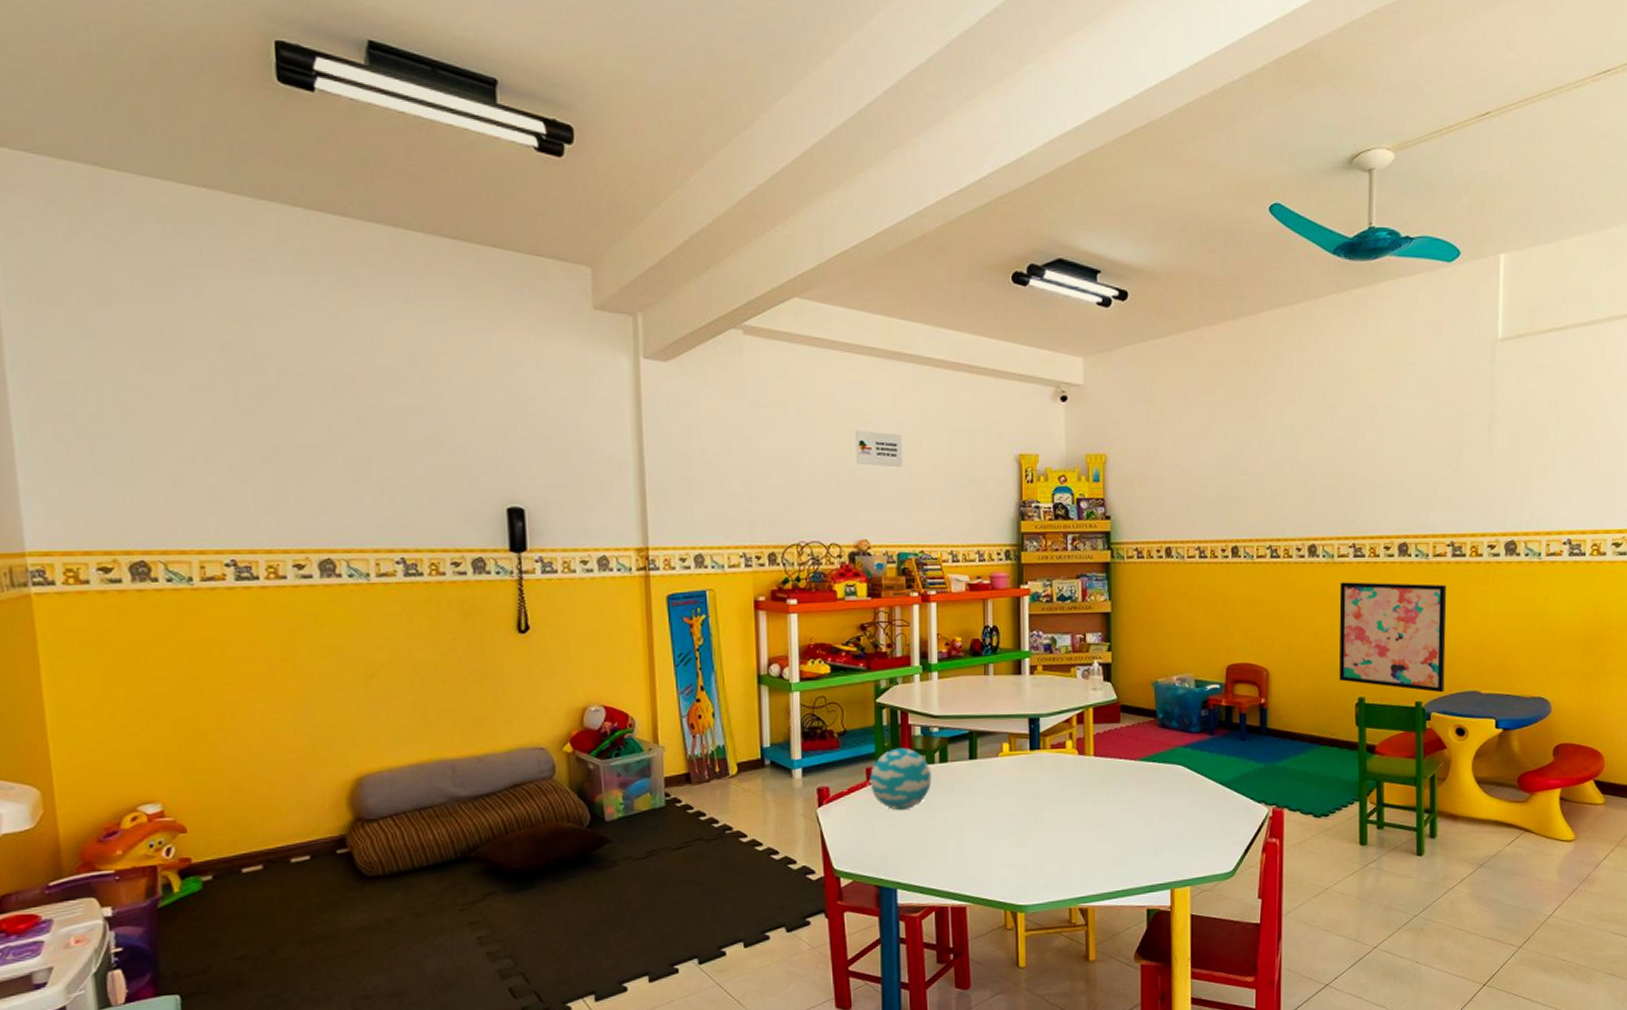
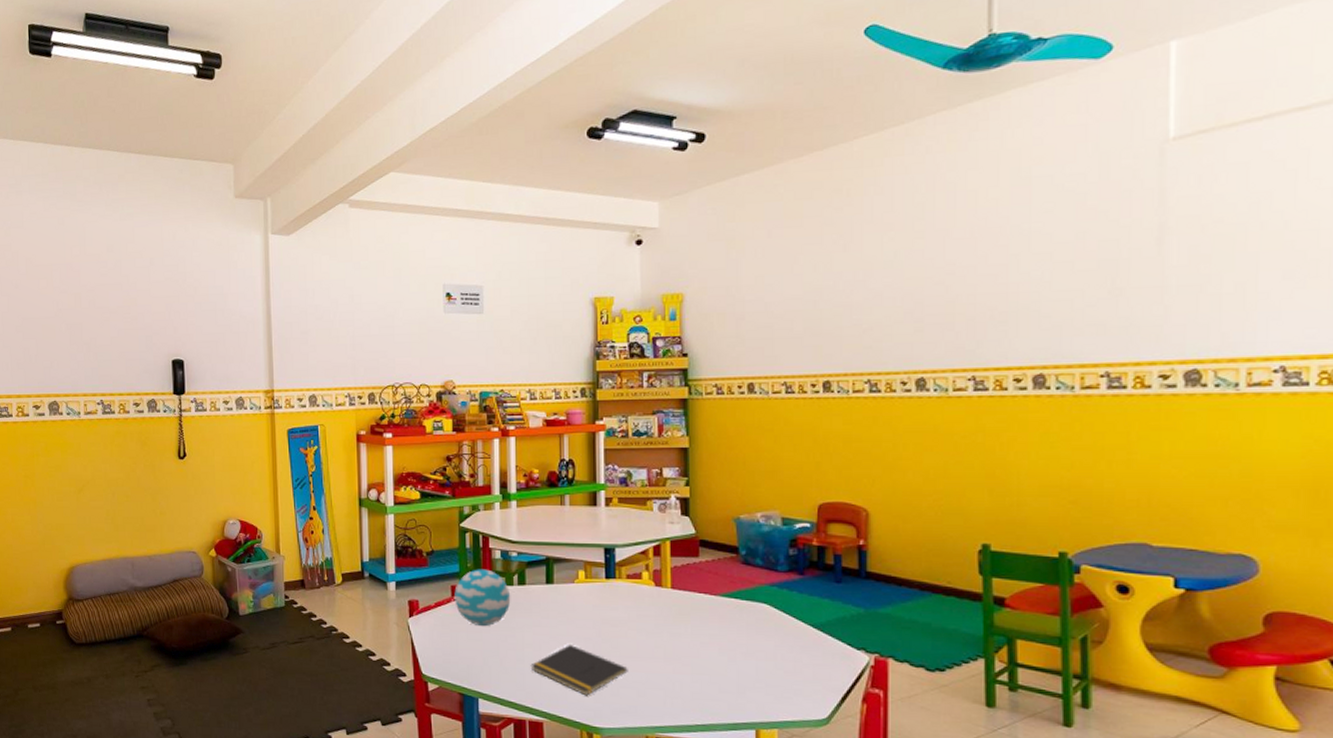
notepad: none [953,822,1052,874] -> present [530,645,628,696]
wall art: present [1339,582,1447,693] -> none [956,417,1101,543]

